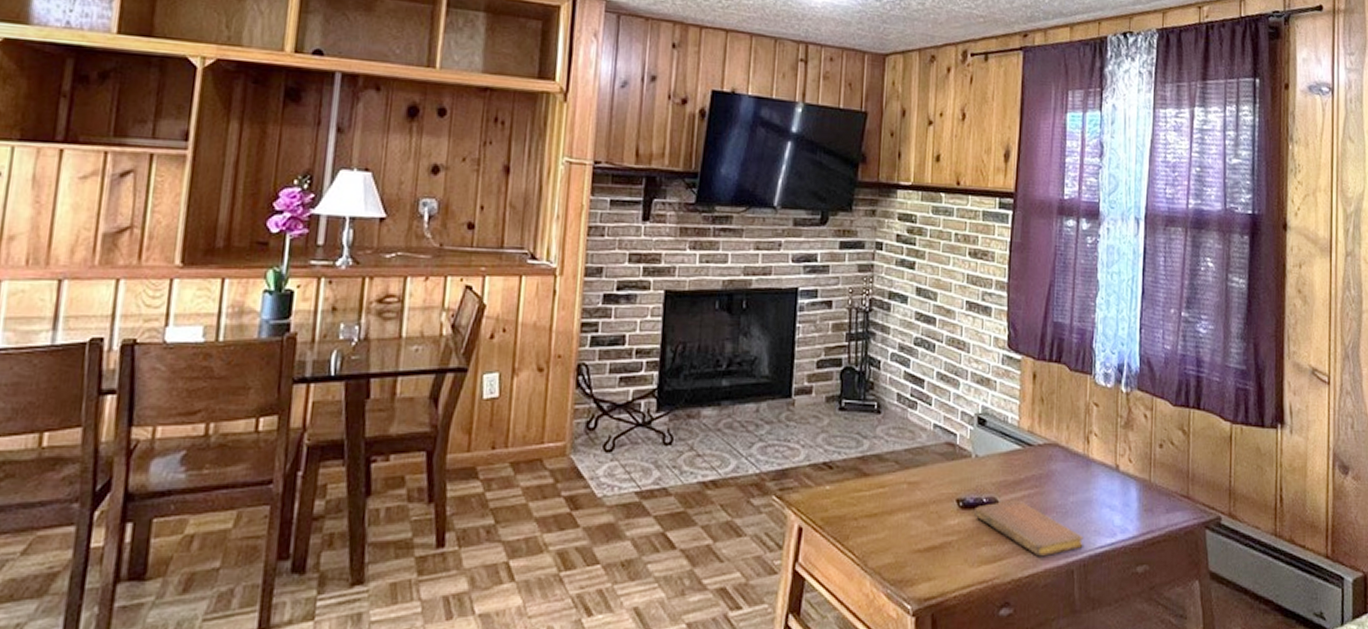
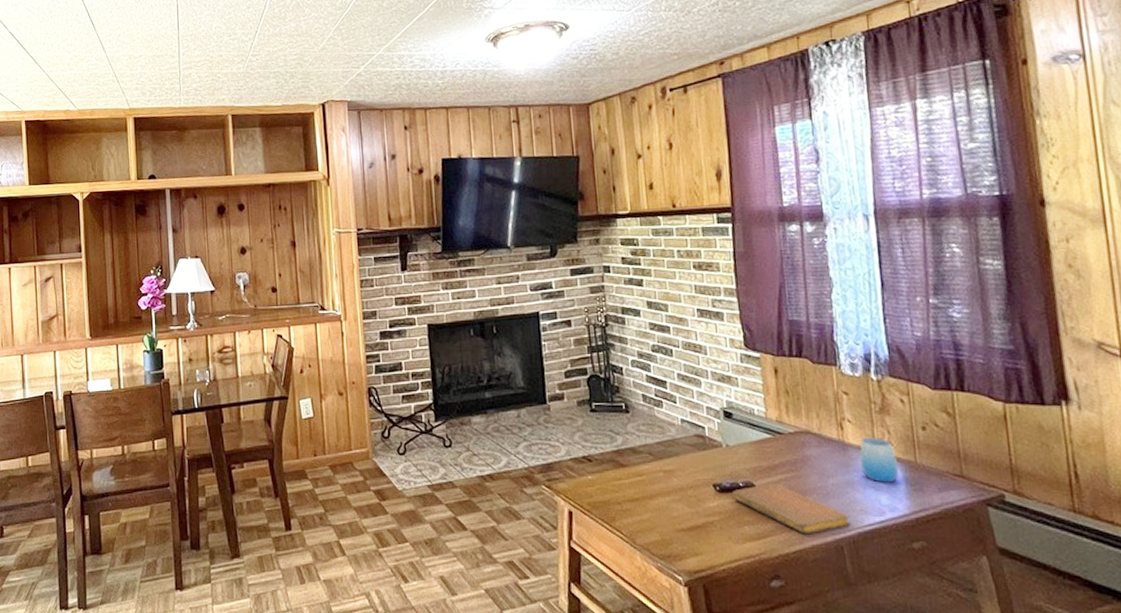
cup: none [1101,452,1133,502] -> present [860,437,898,483]

